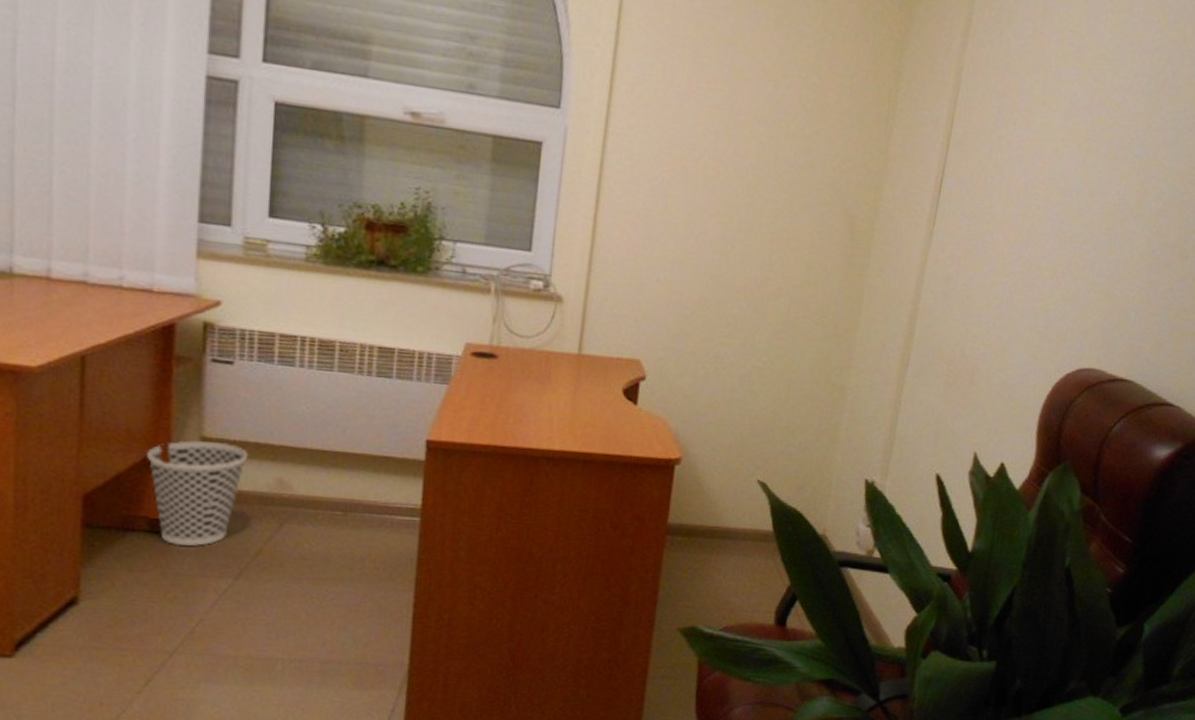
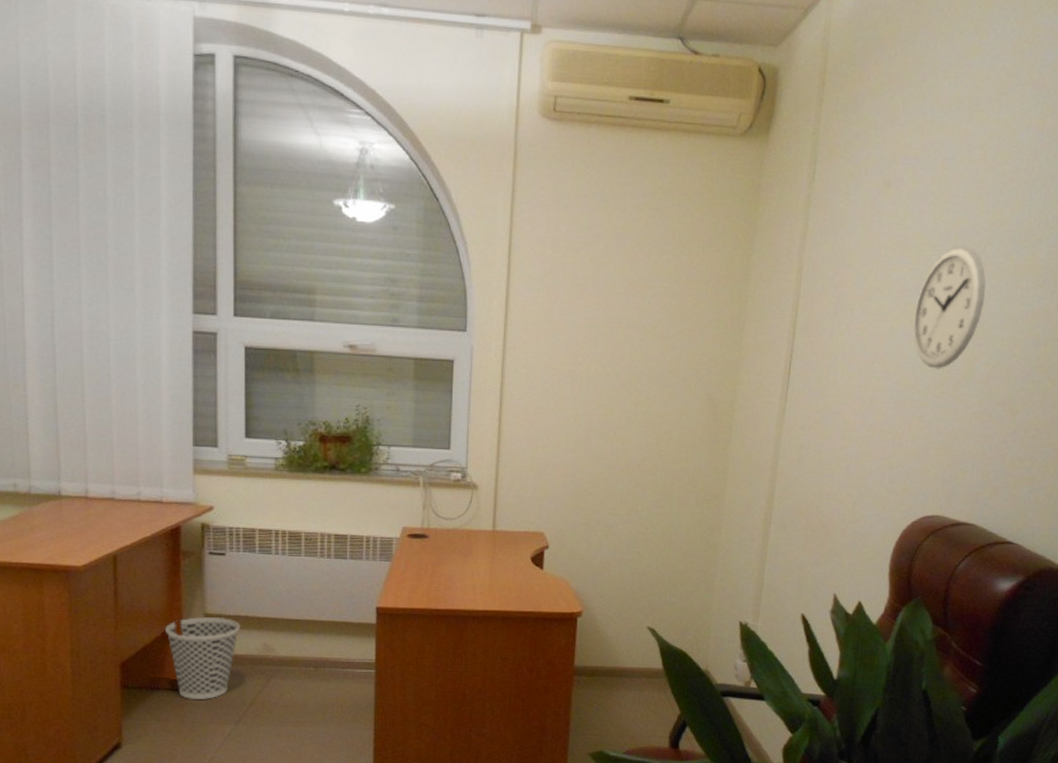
wall clock: none [1079,61,1163,202] -> present [912,245,986,369]

